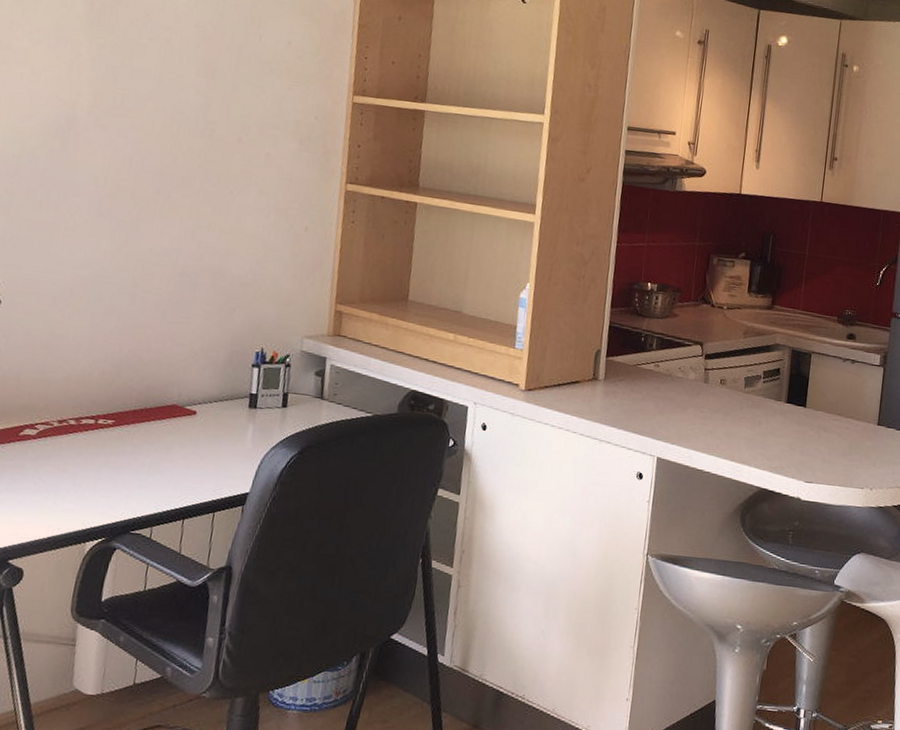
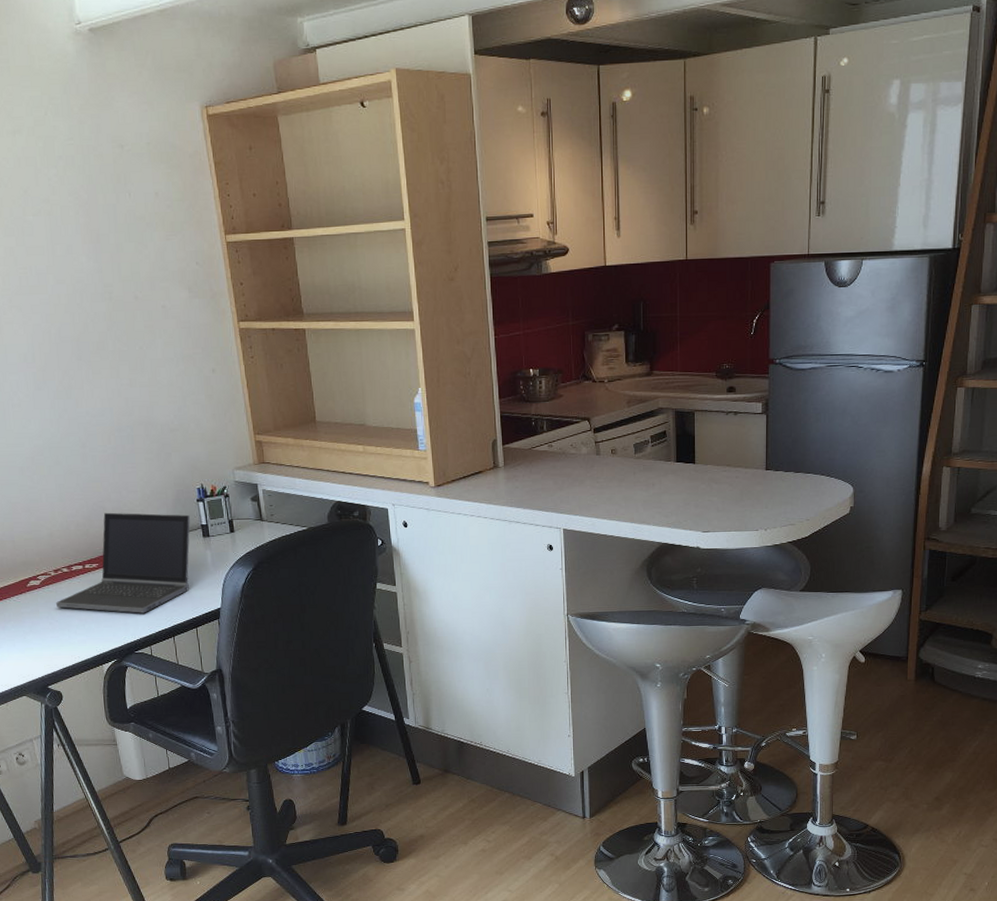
laptop computer: none [48,363,240,487] -> present [55,512,190,614]

